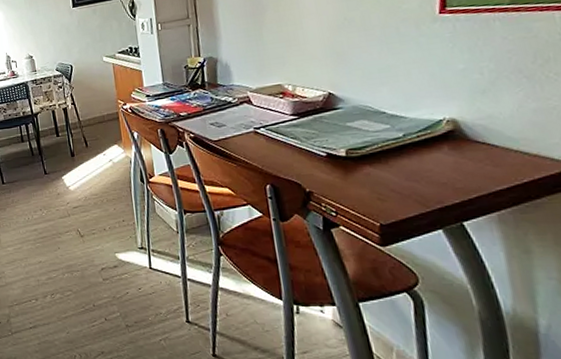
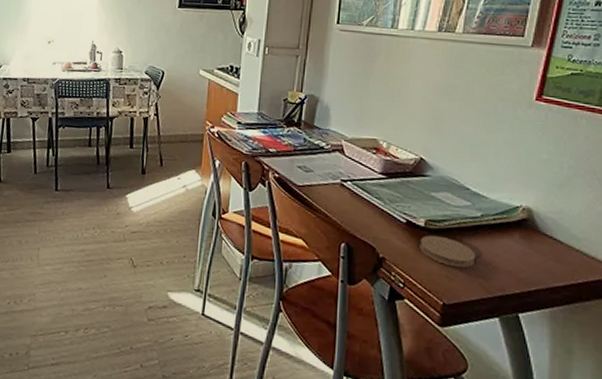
coaster: none [344,162,406,189] -> present [419,235,476,268]

